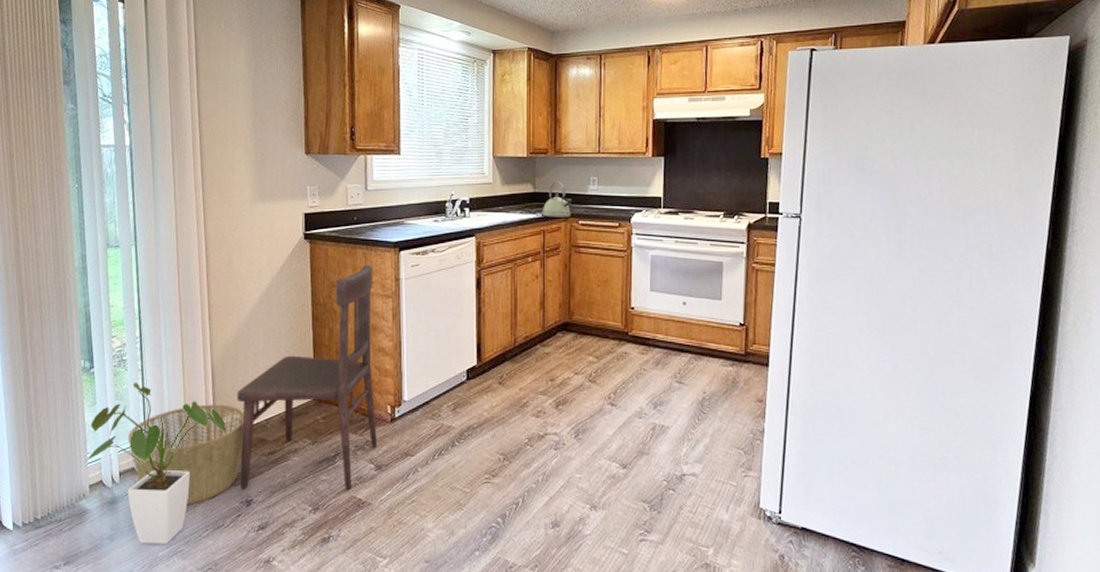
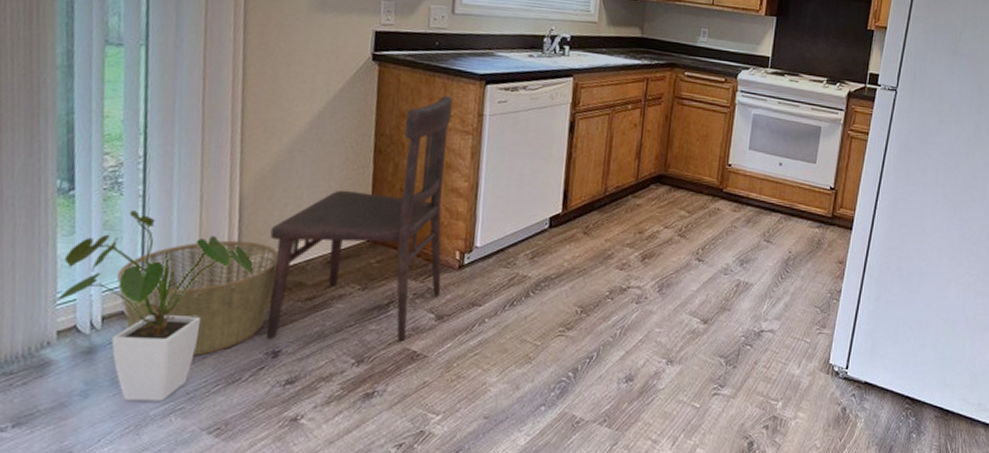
kettle: present [542,182,571,217] -> none [647,29,679,67]

